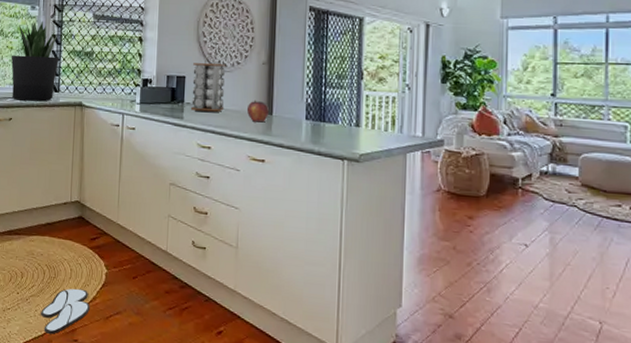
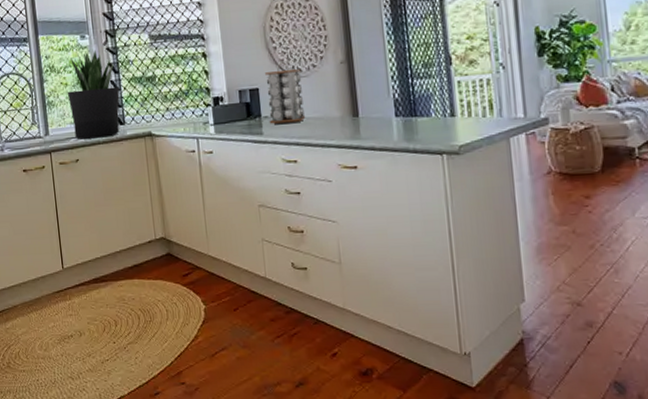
slippers: present [41,288,90,334] -> none [142,329,193,380]
fruit: present [246,100,270,123] -> none [330,103,356,127]

